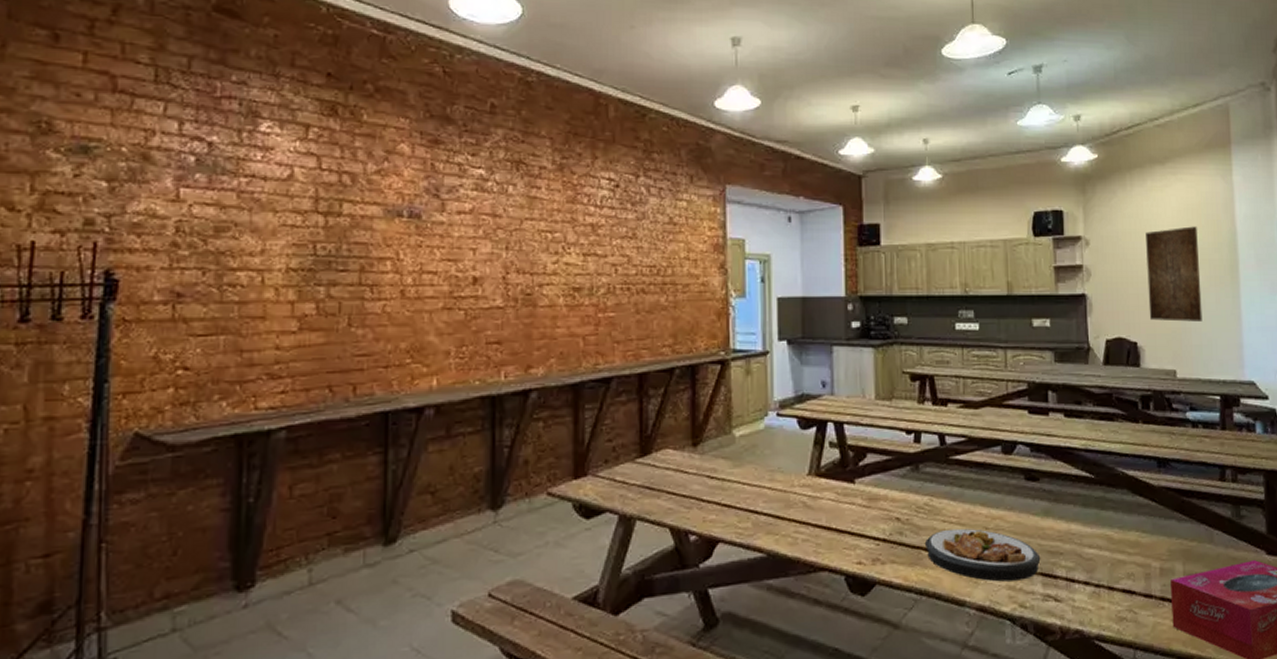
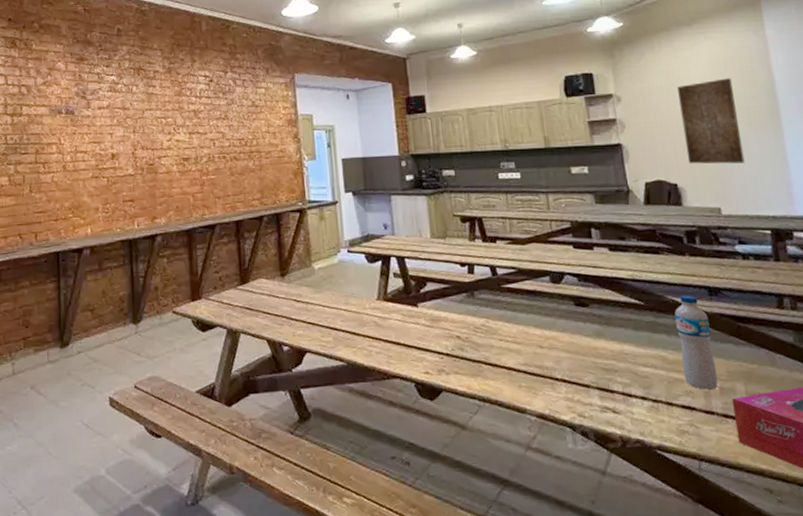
plate: present [924,528,1041,582] -> none [484,346,596,394]
water bottle: none [1123,466,1159,571] -> present [674,295,719,390]

